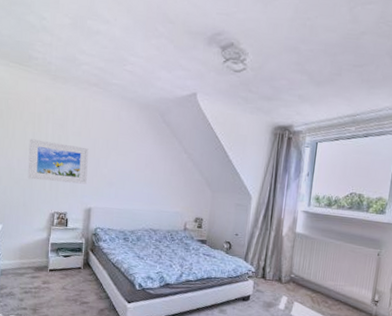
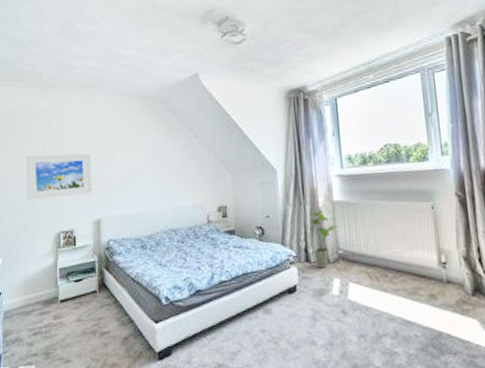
house plant: none [270,237,296,286] -> present [310,209,339,269]

